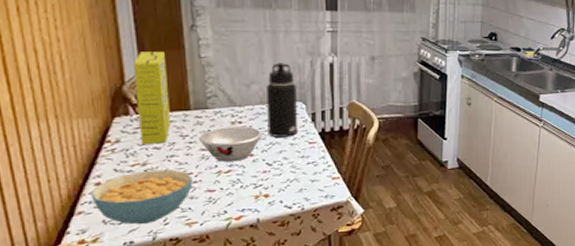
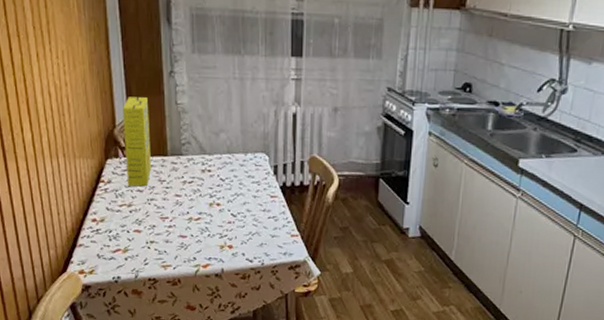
cereal bowl: present [89,169,193,225] -> none [88,211,168,262]
bowl: present [199,127,263,162] -> none [174,174,229,210]
water bottle: present [267,63,298,137] -> none [233,111,261,189]

